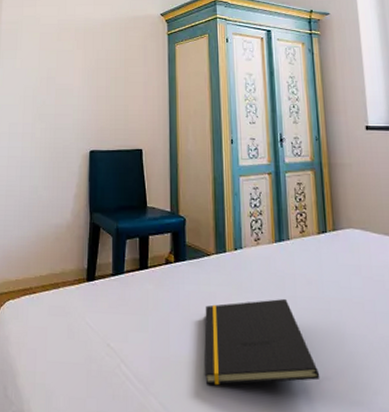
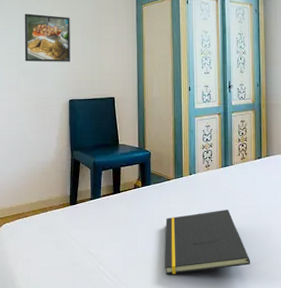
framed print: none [41,52,93,107] -> present [24,13,71,62]

